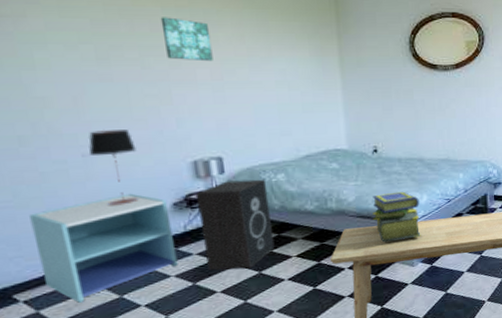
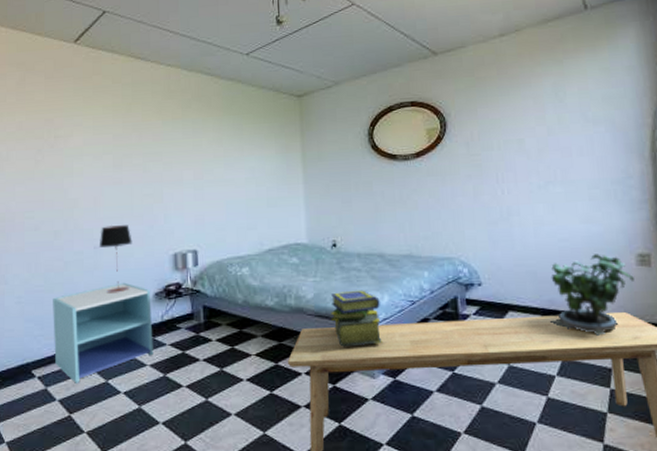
wall art: present [160,17,213,62] -> none [161,128,197,164]
speaker: present [196,179,275,271] -> none [174,272,236,364]

